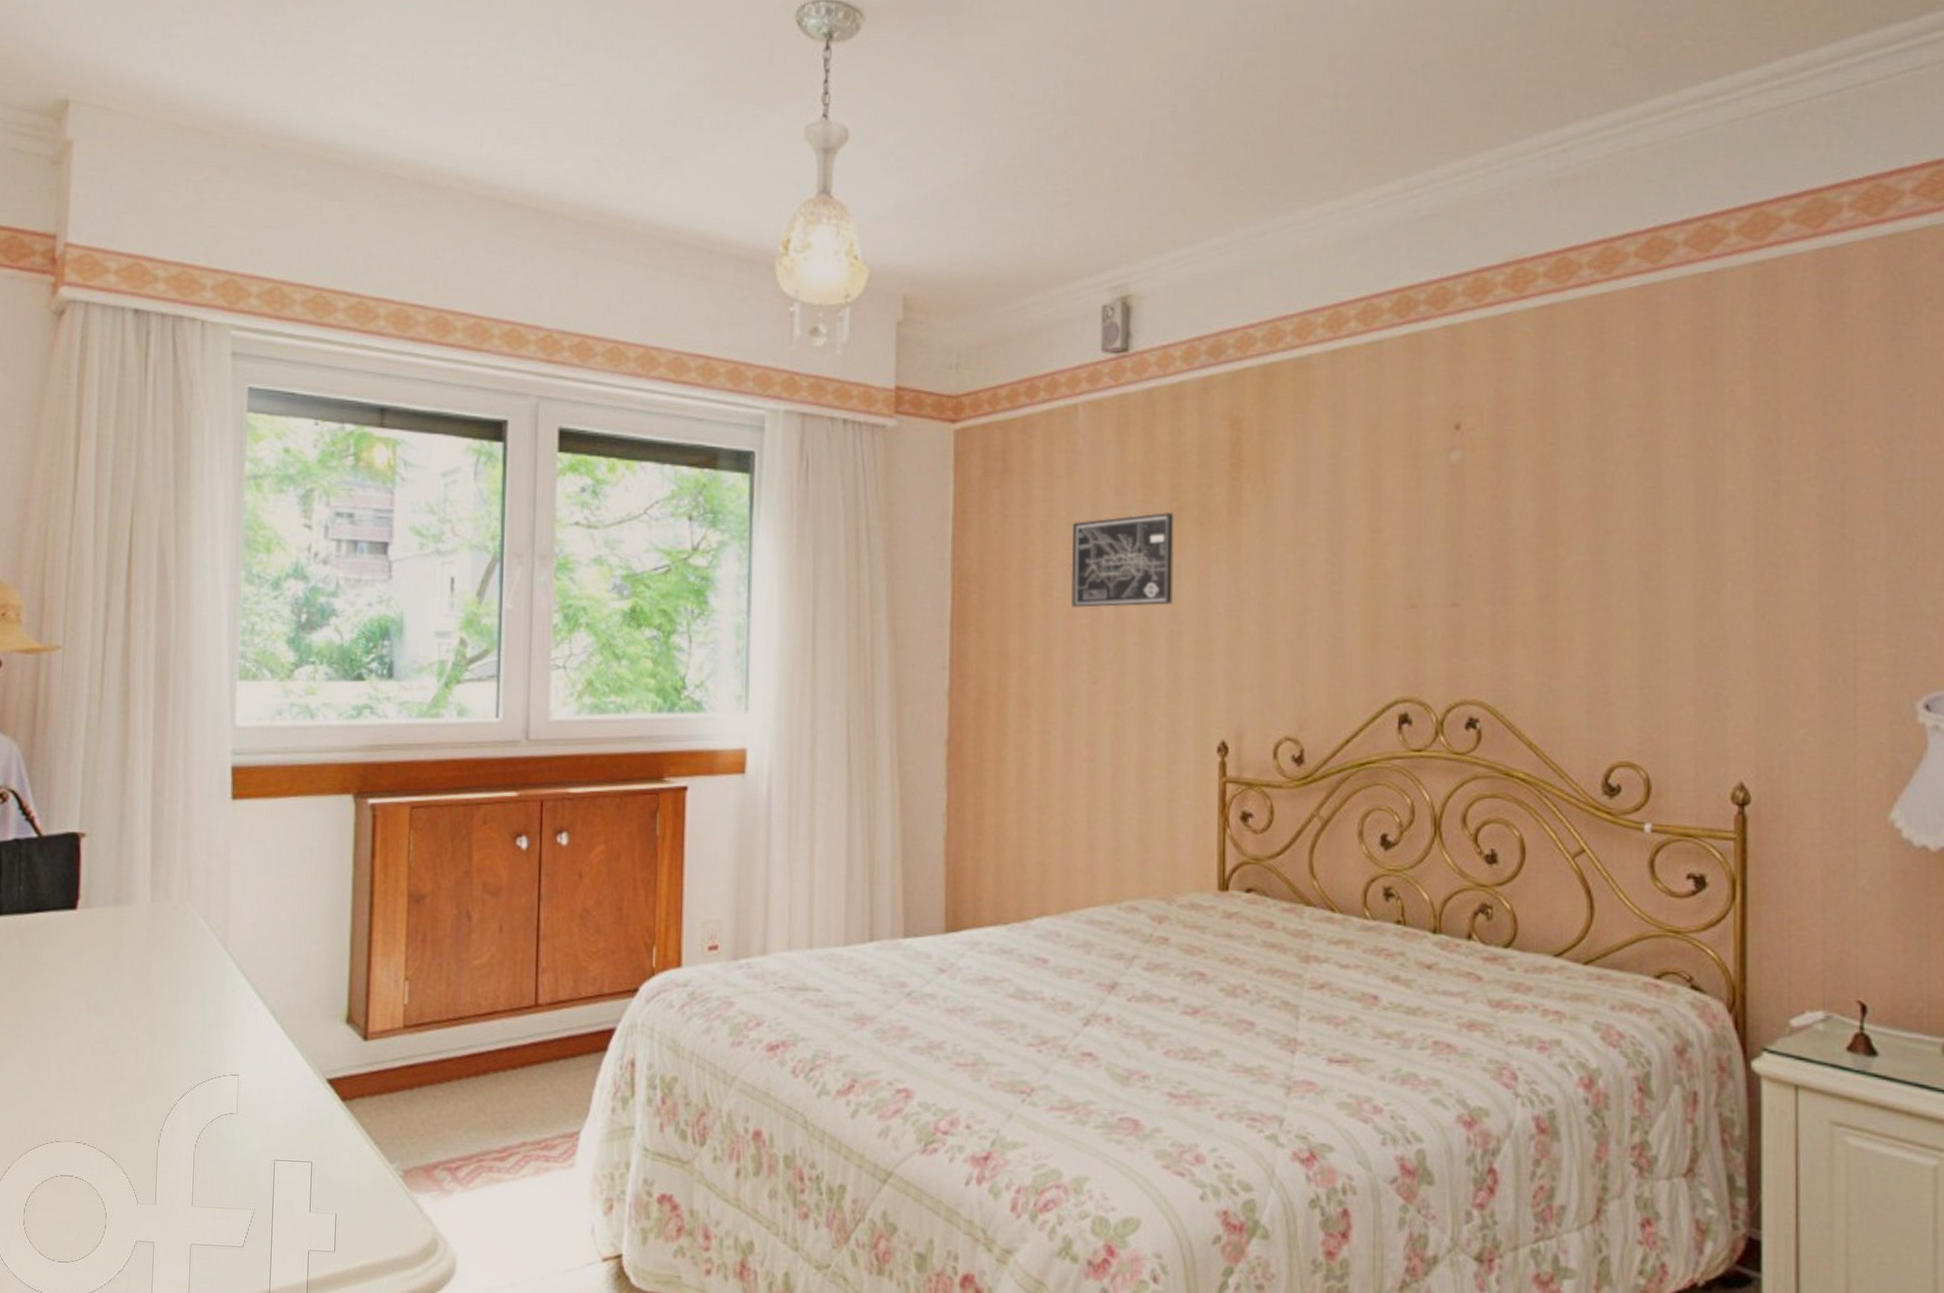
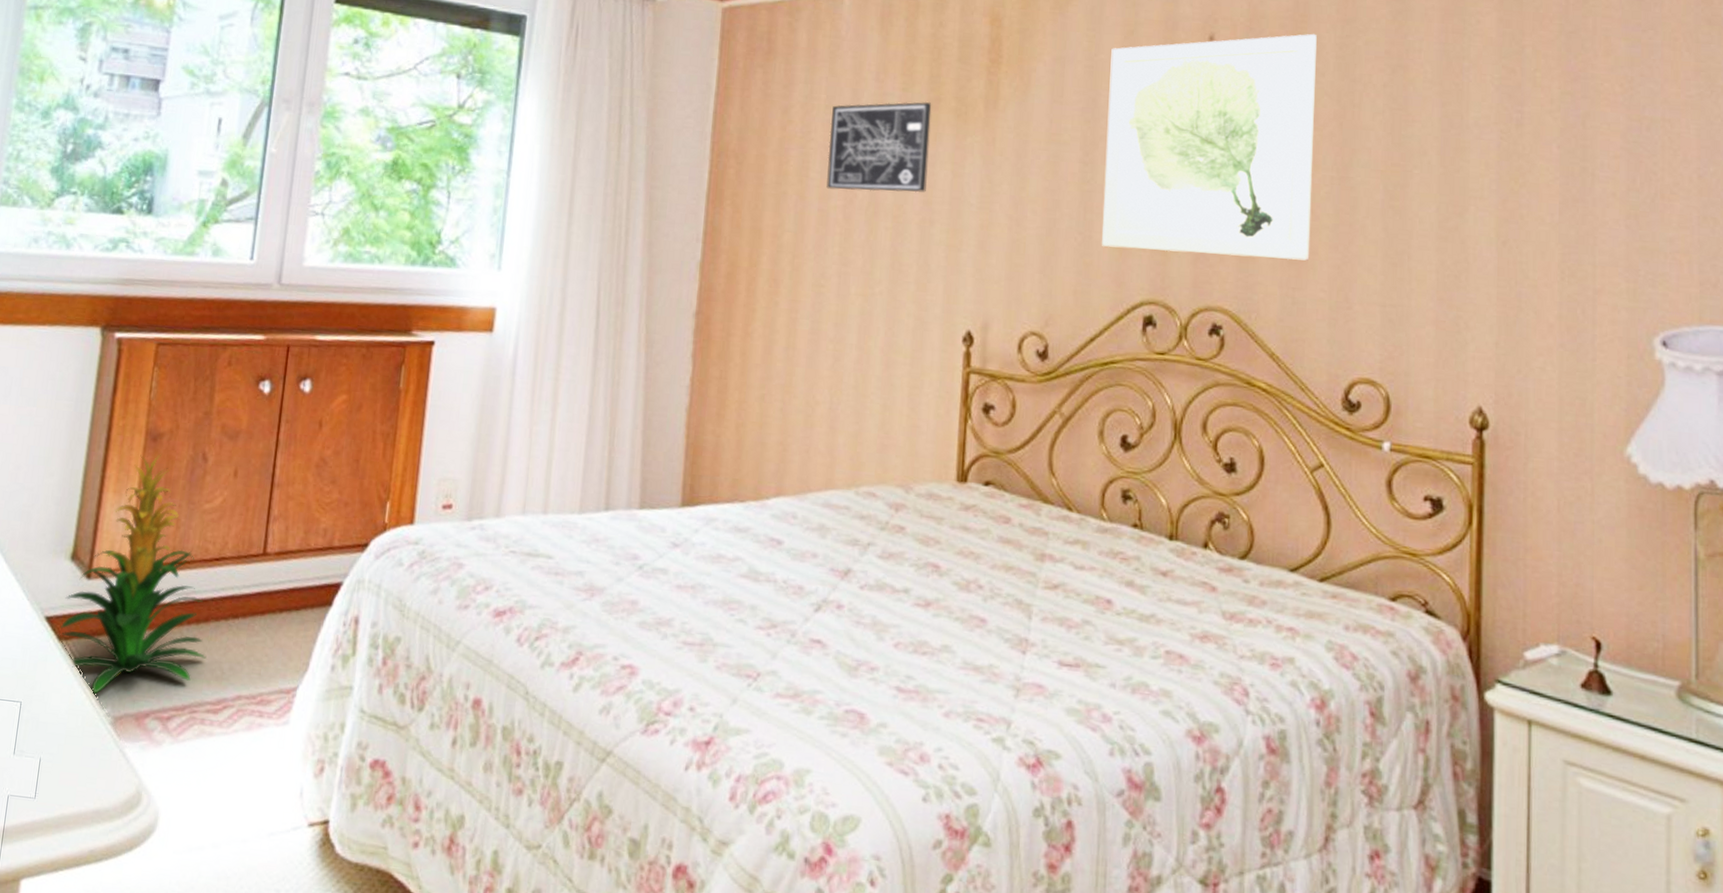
indoor plant: none [343,915,488,1150] -> present [61,454,206,694]
wall art: none [1353,415,1566,648] -> present [1101,33,1317,261]

